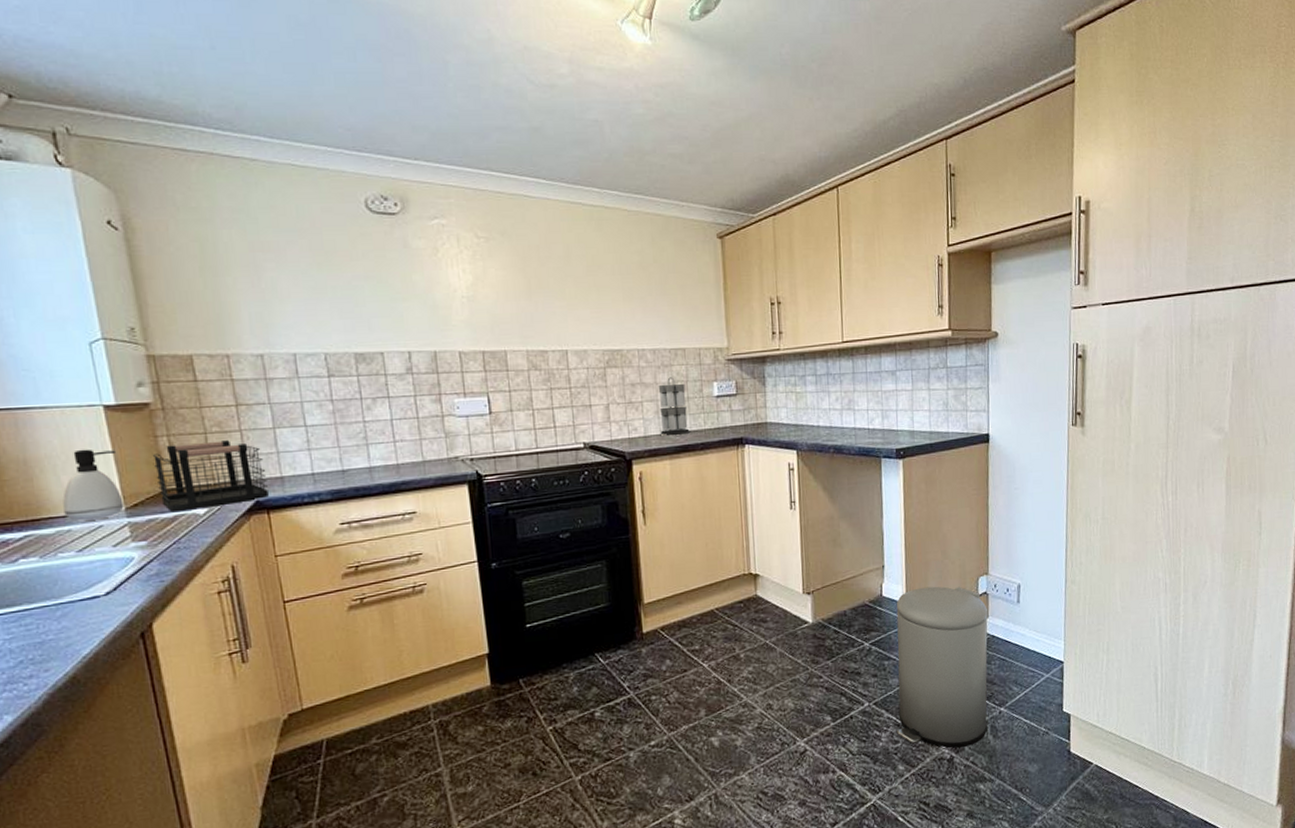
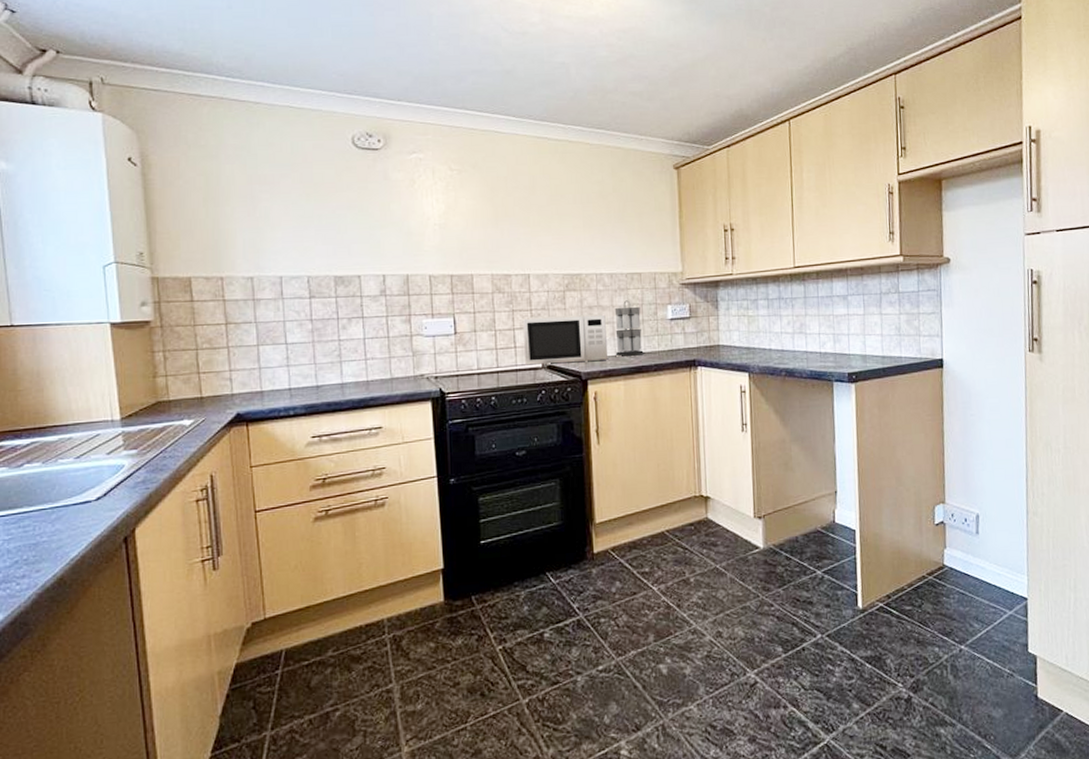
soap dispenser: present [63,449,124,521] -> none [67,362,120,429]
dish rack: present [153,440,269,513] -> none [150,356,249,423]
microwave: none [561,390,653,446] -> present [522,313,609,365]
pedal bin: present [896,586,988,748] -> none [849,514,947,687]

